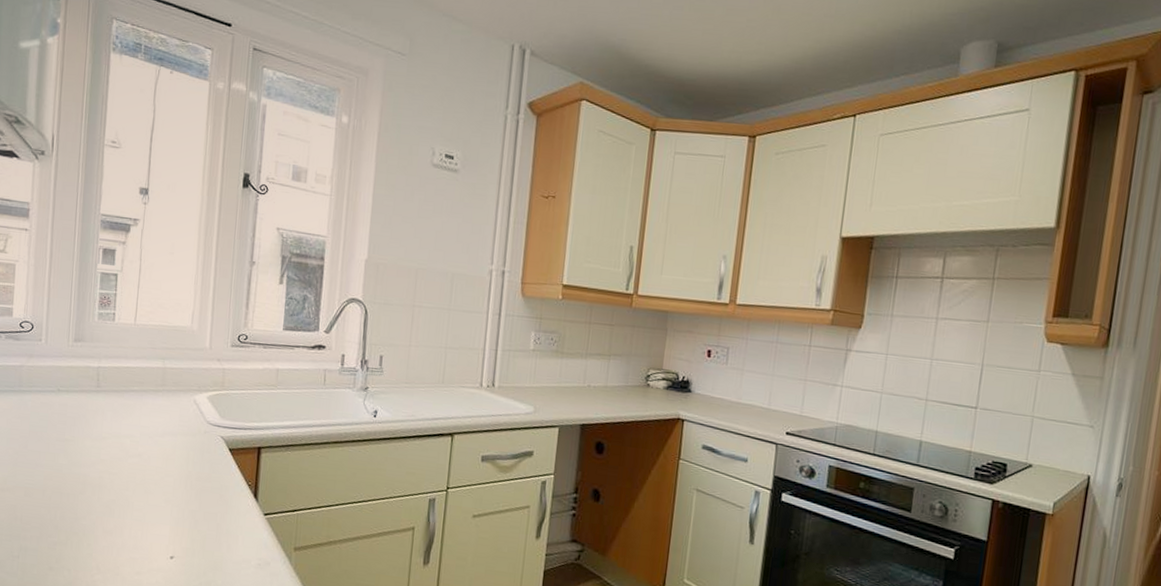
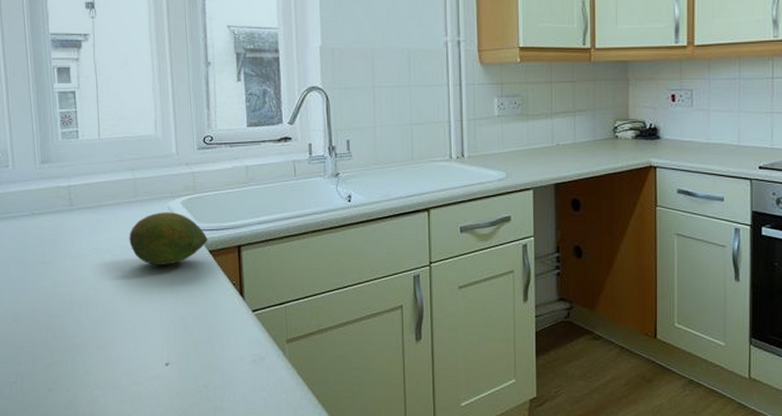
fruit: none [150,404,230,458] -> present [129,212,208,265]

